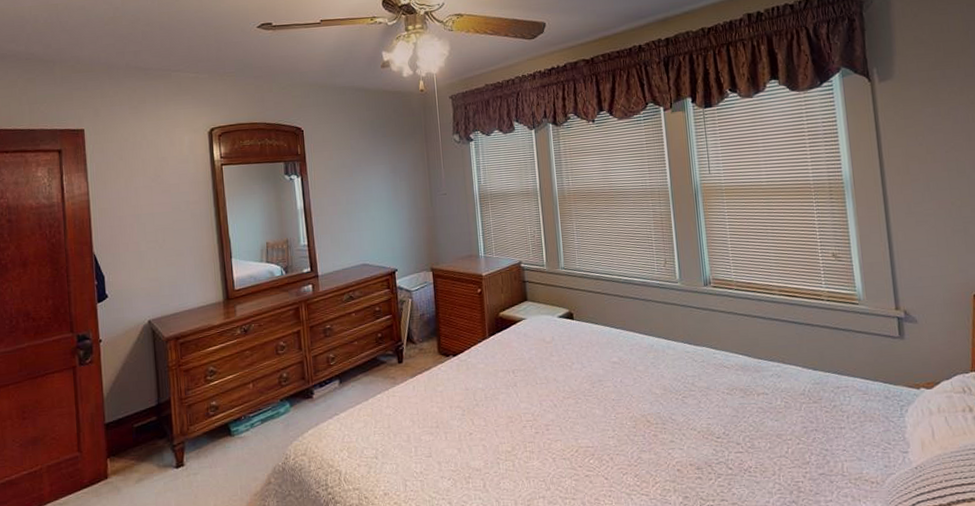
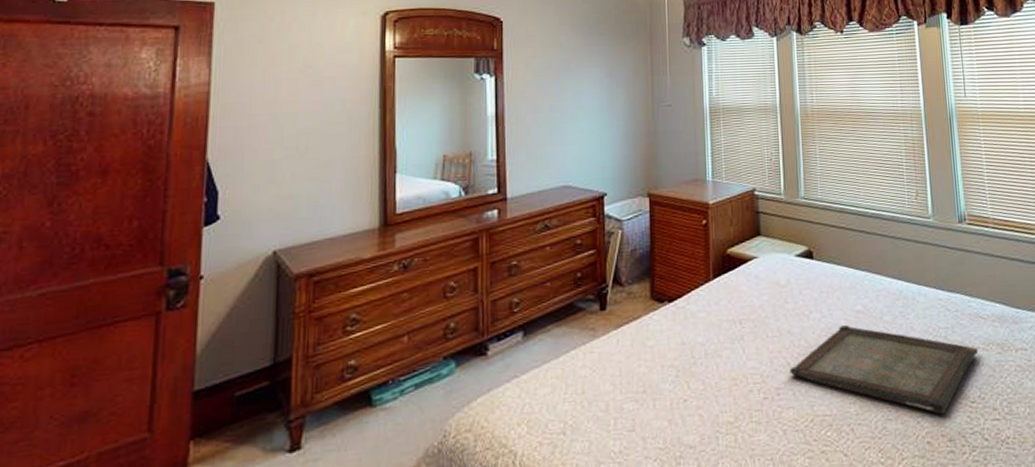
serving tray: none [556,374,723,448] -> present [790,325,979,415]

